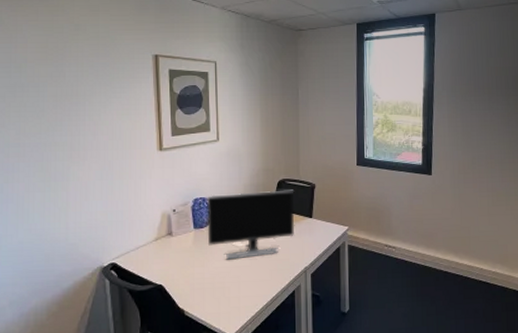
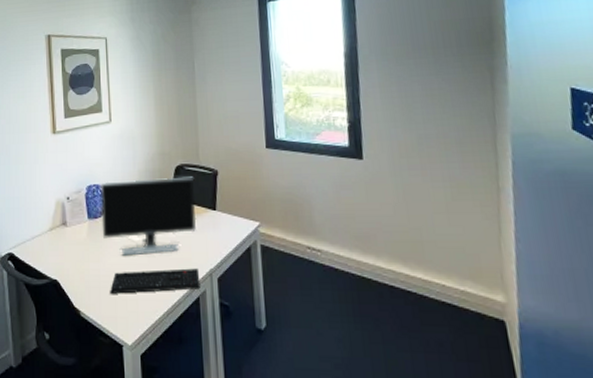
keyboard: none [214,267,296,293] -> present [110,268,201,294]

